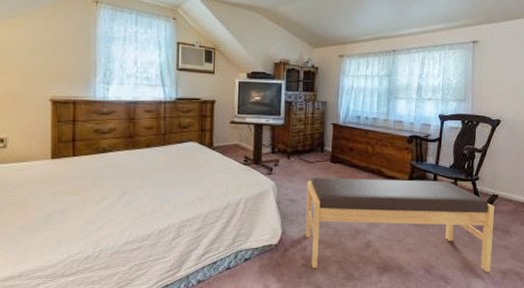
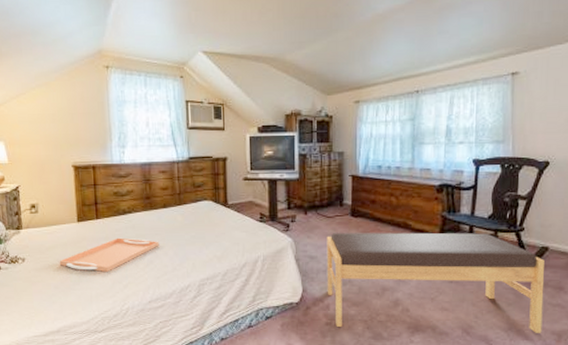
serving tray: none [27,176,140,212] -> present [59,237,159,272]

